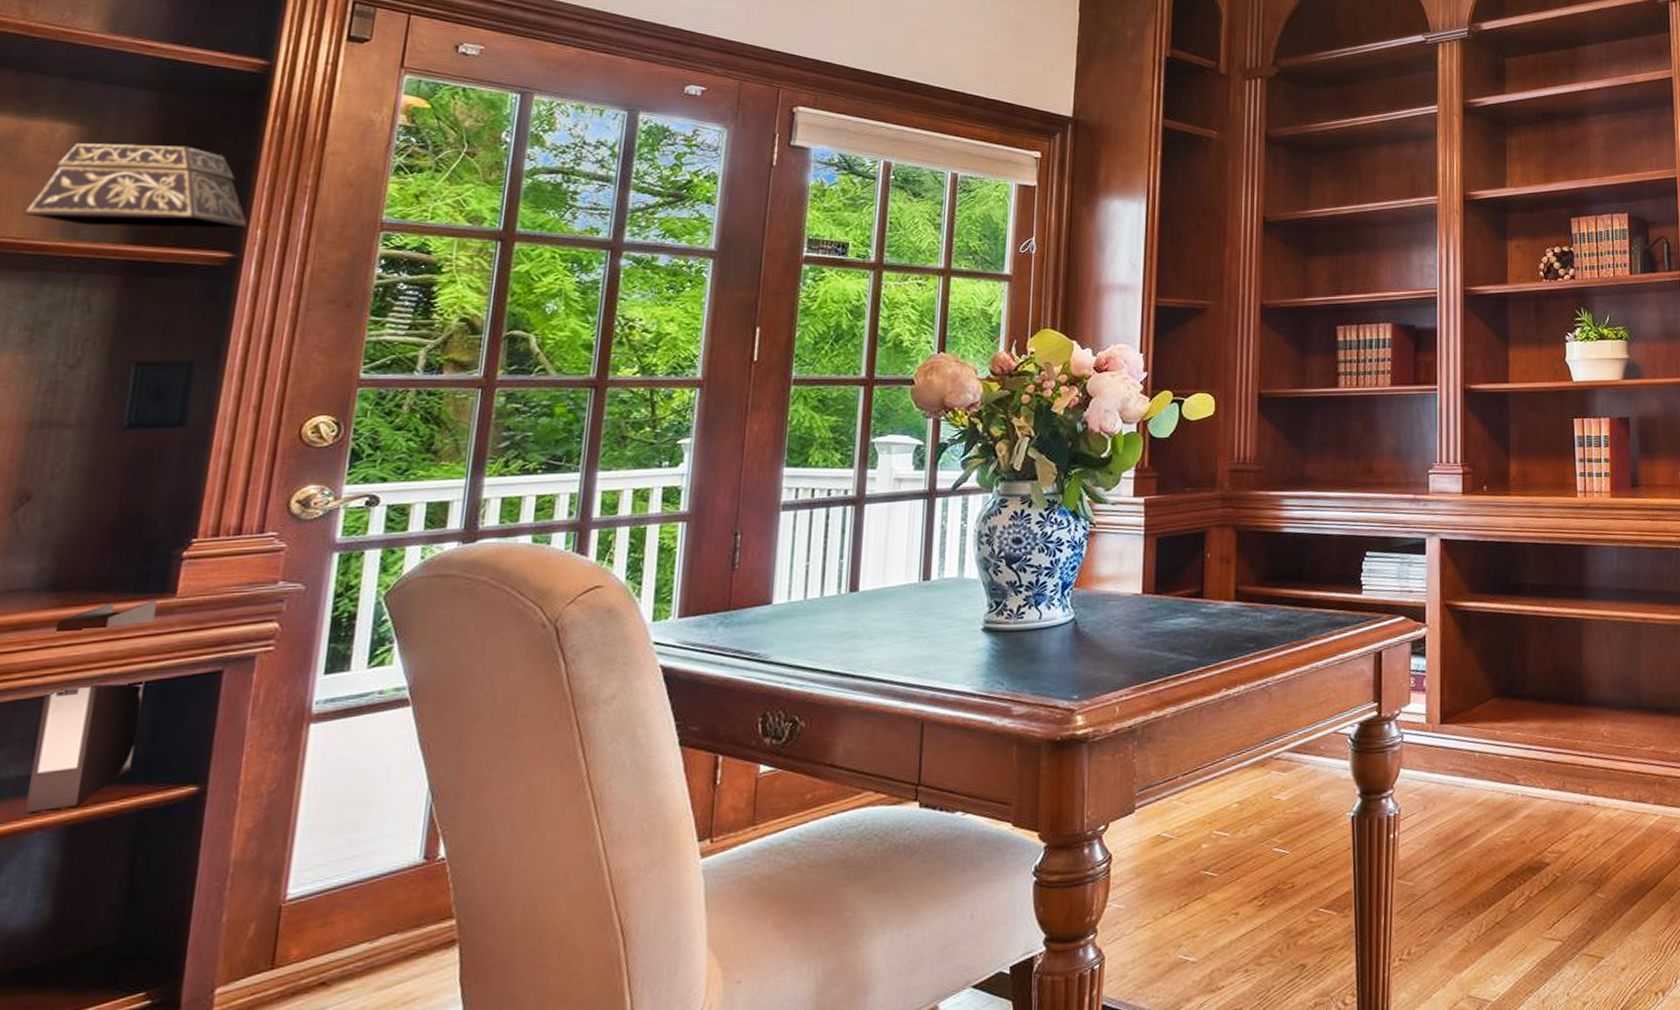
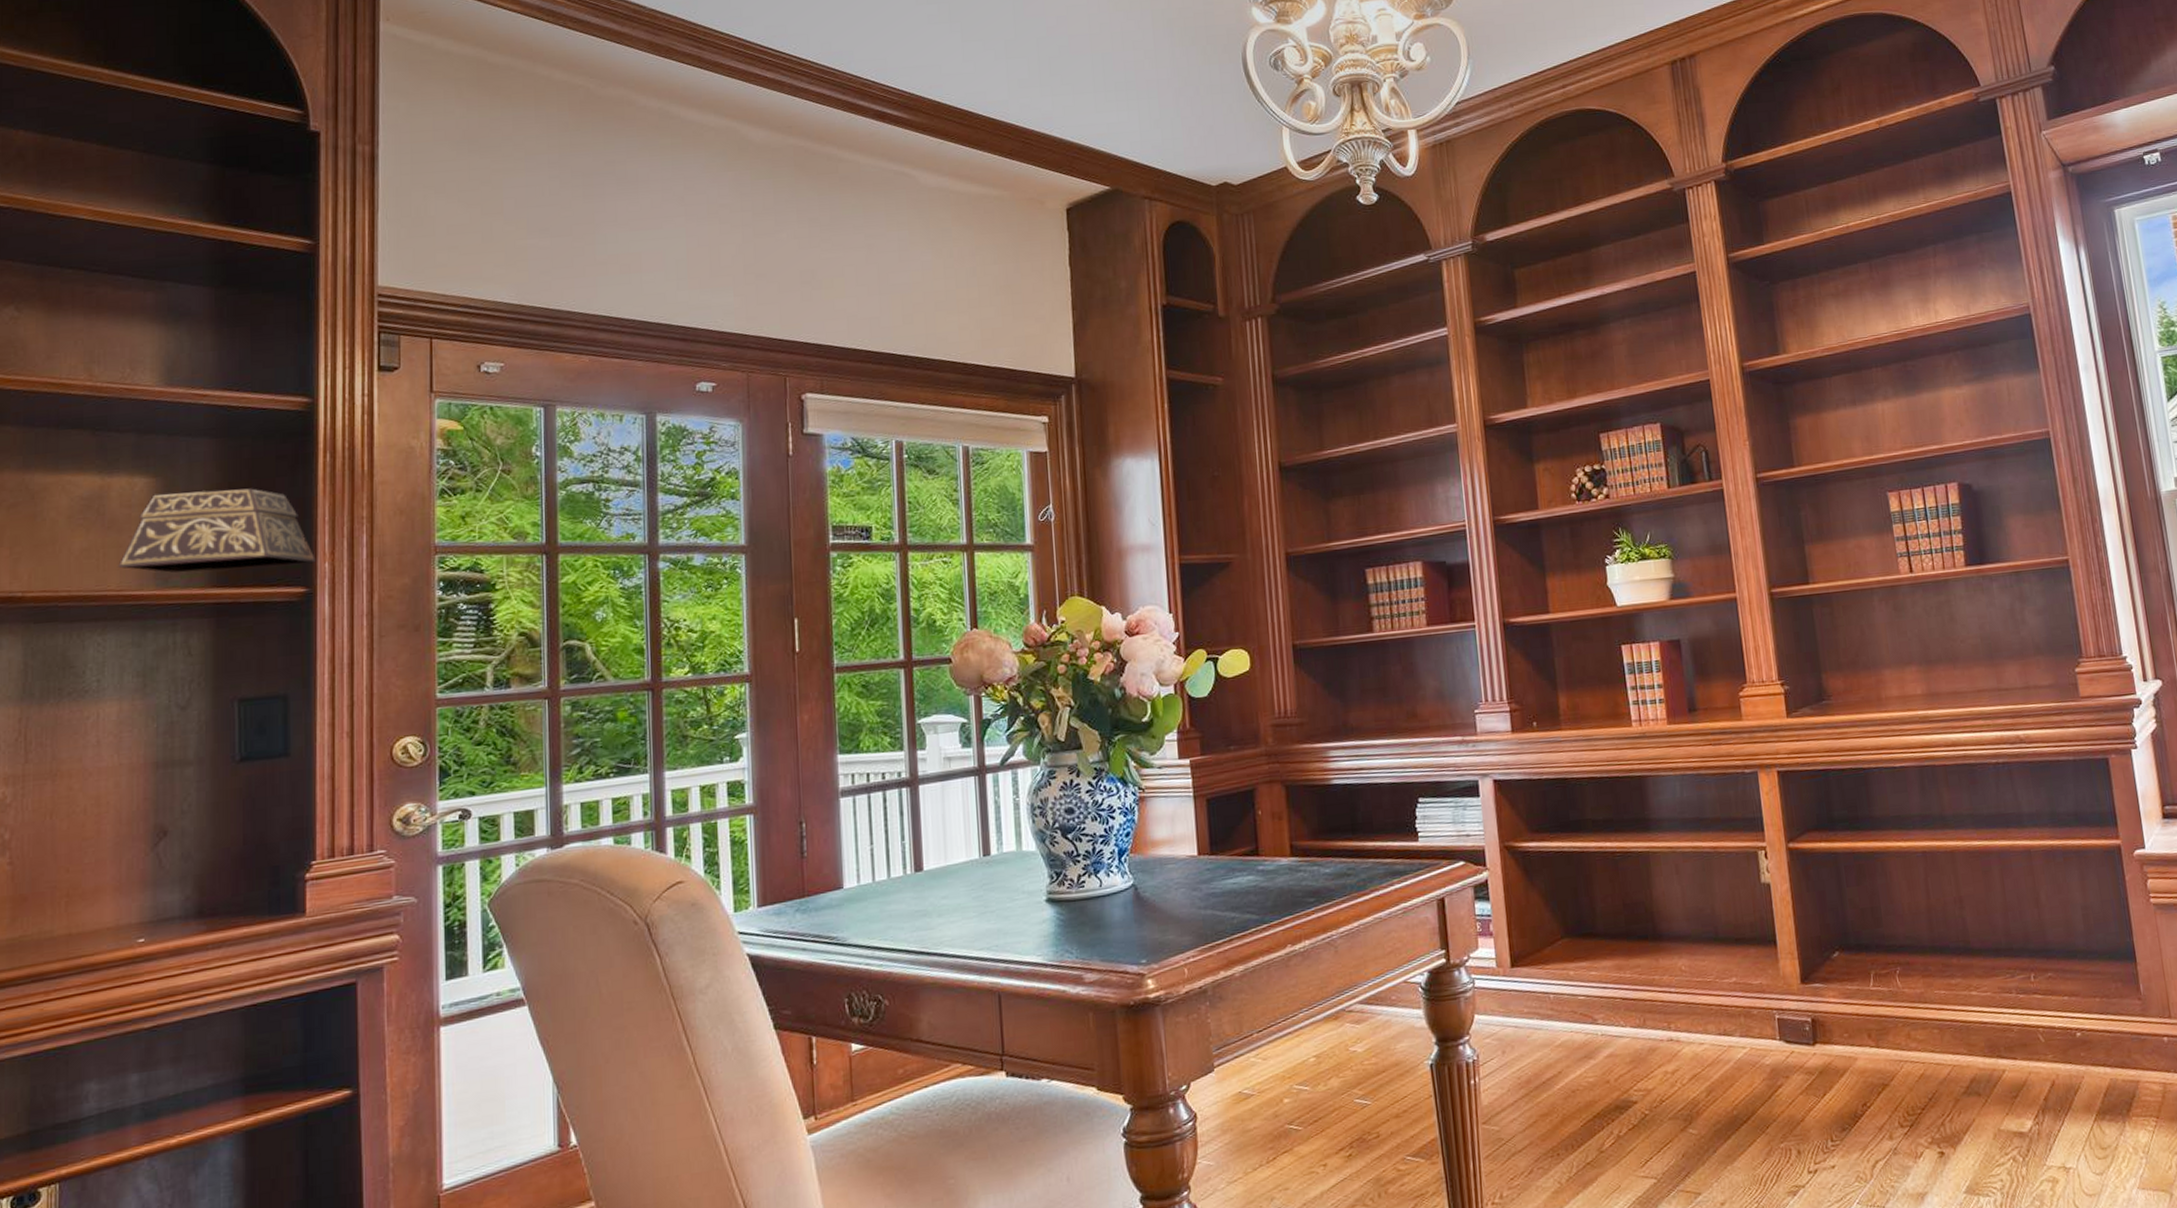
binder: present [23,600,157,814] -> none [206,920,292,1122]

